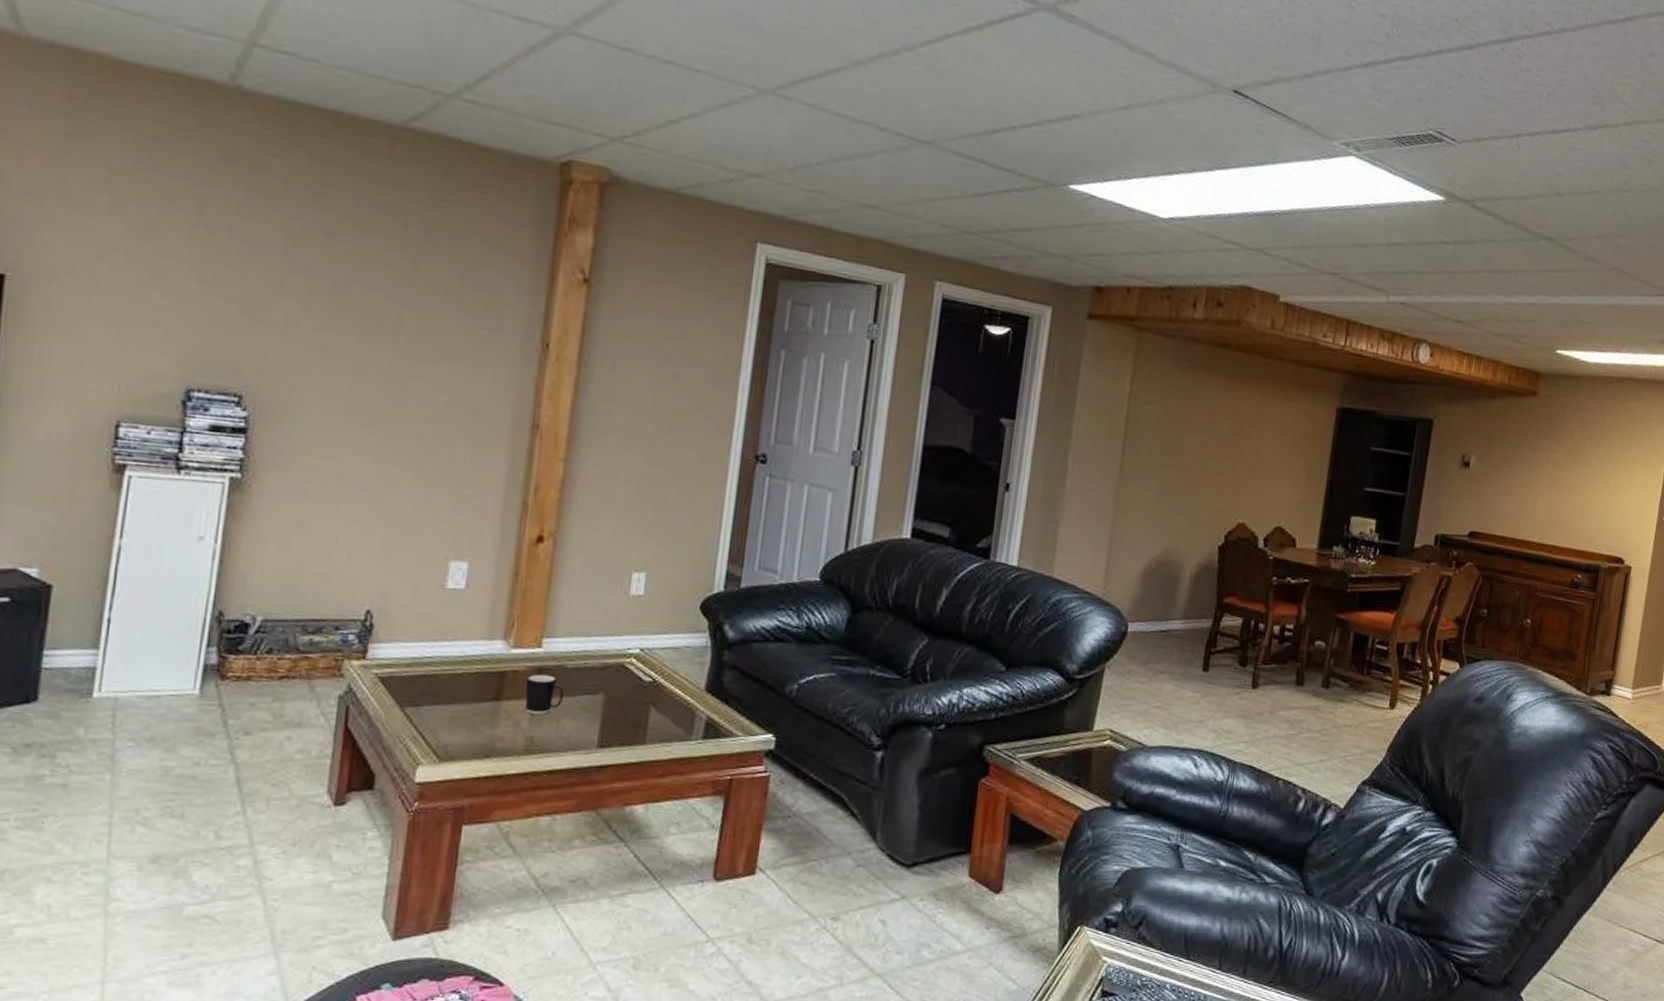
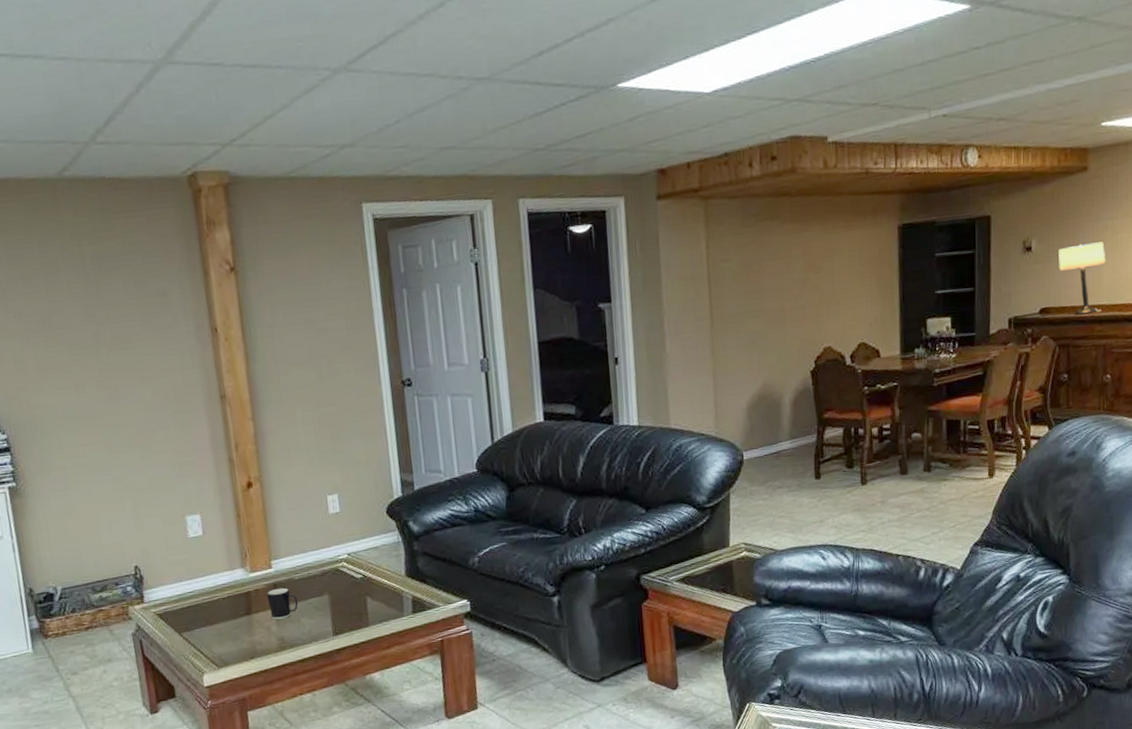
table lamp: none [1494,471,1543,549] -> present [1059,241,1106,315]

